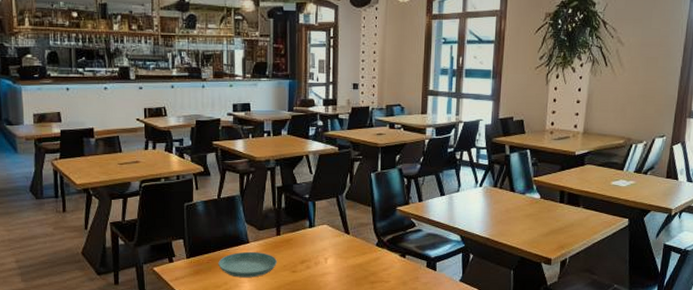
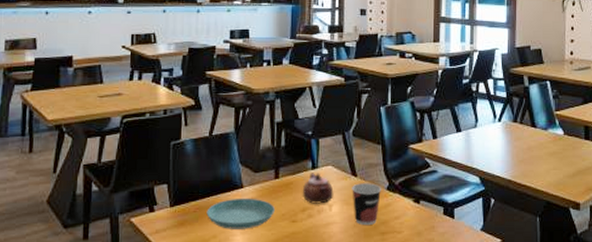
teapot: none [301,231,329,257] -> present [302,173,334,204]
cup: none [345,240,372,276] -> present [352,183,382,226]

